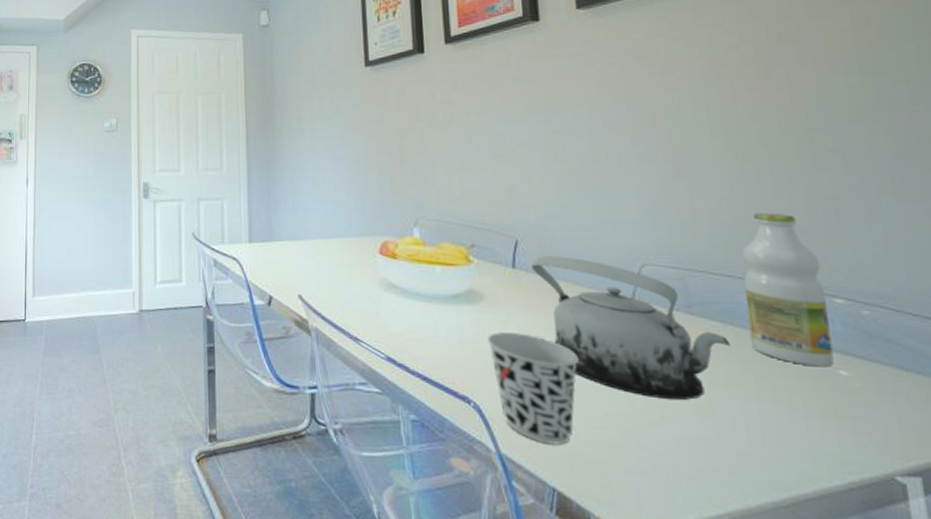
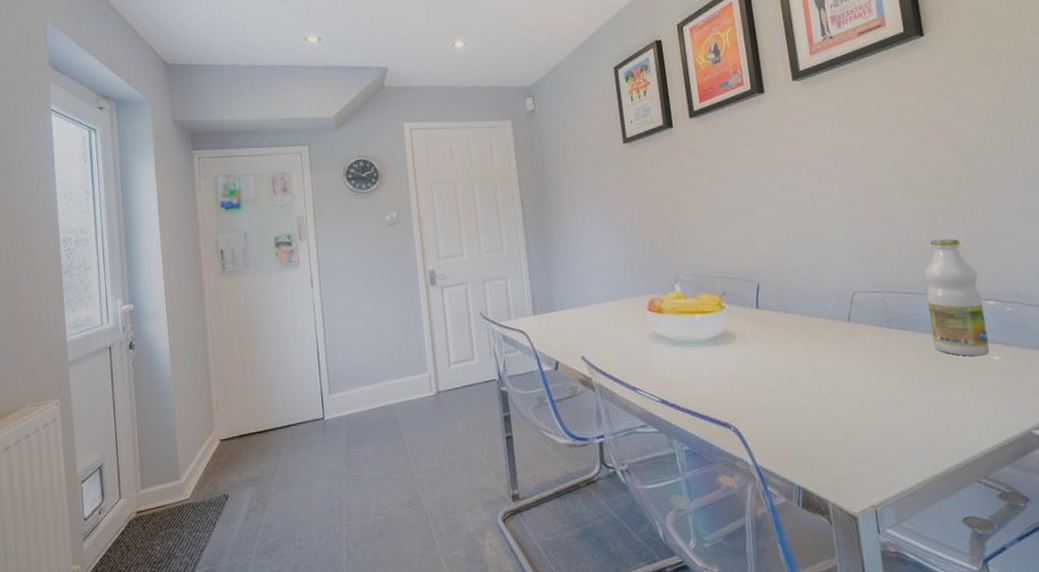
cup: present [487,332,579,445] -> none [741,362,812,451]
teapot: present [531,256,731,400] -> none [771,293,920,400]

